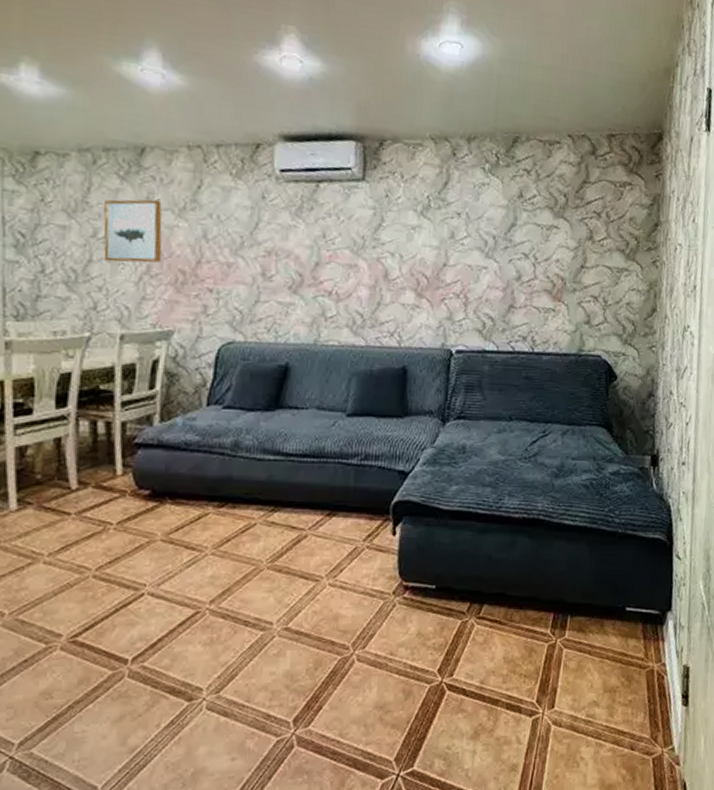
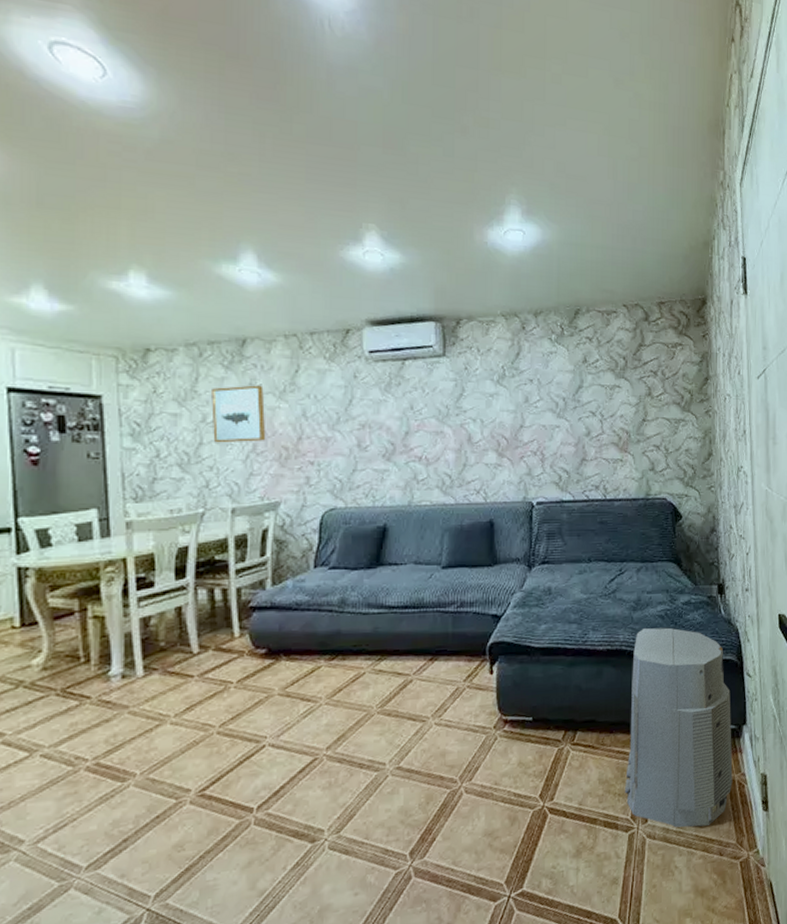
air purifier: none [532,498,657,717] -> present [625,627,733,828]

